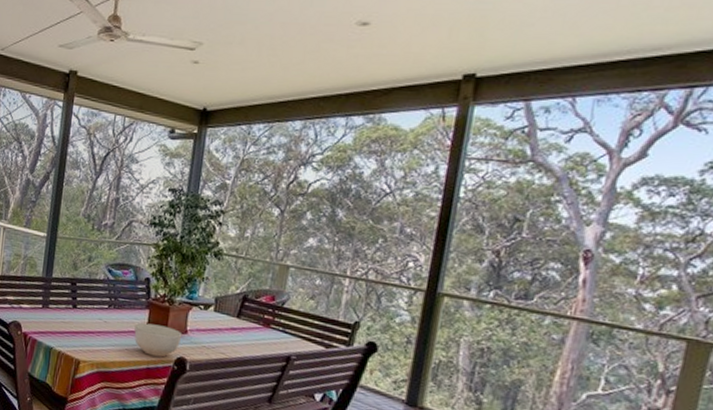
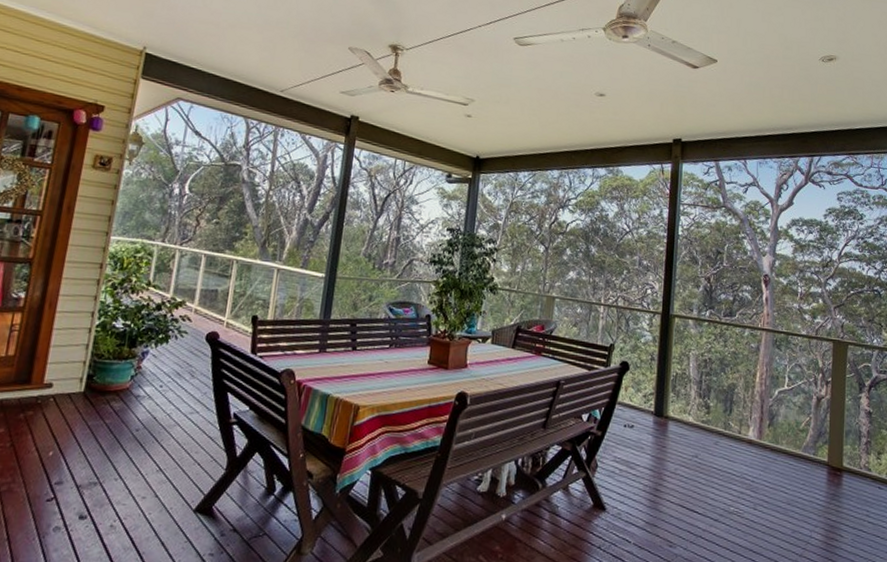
bowl: present [134,323,183,358] -> none [415,360,463,394]

